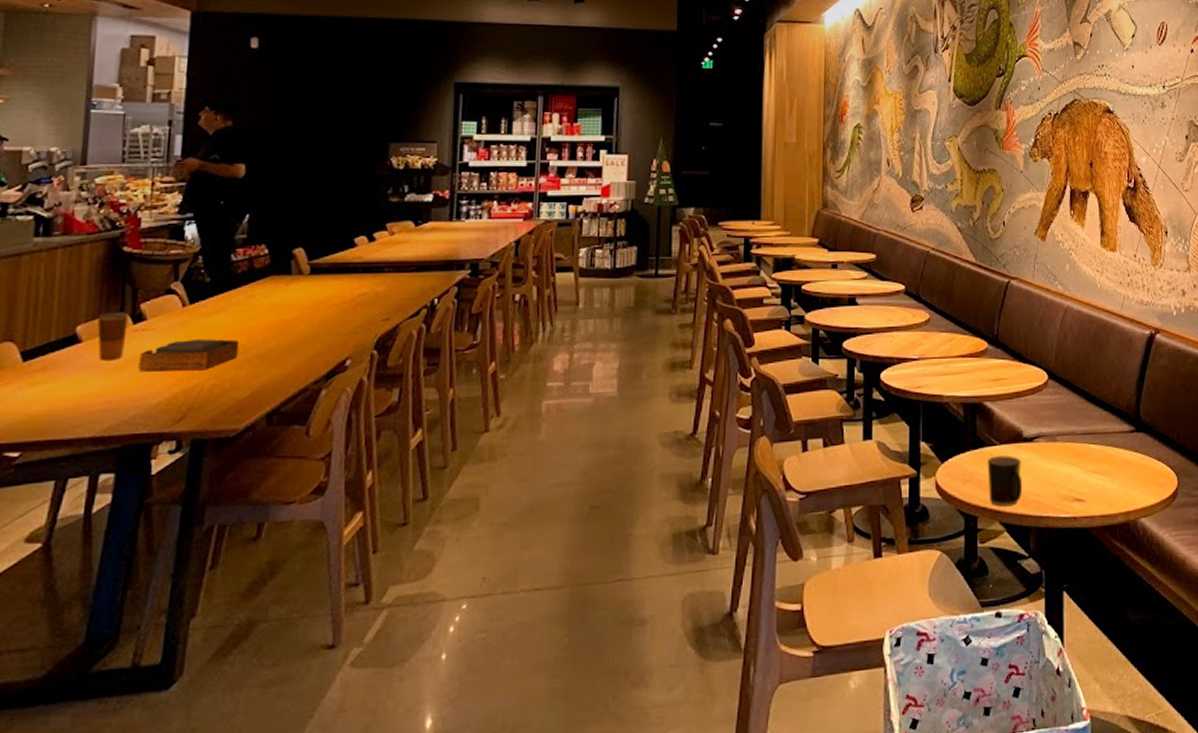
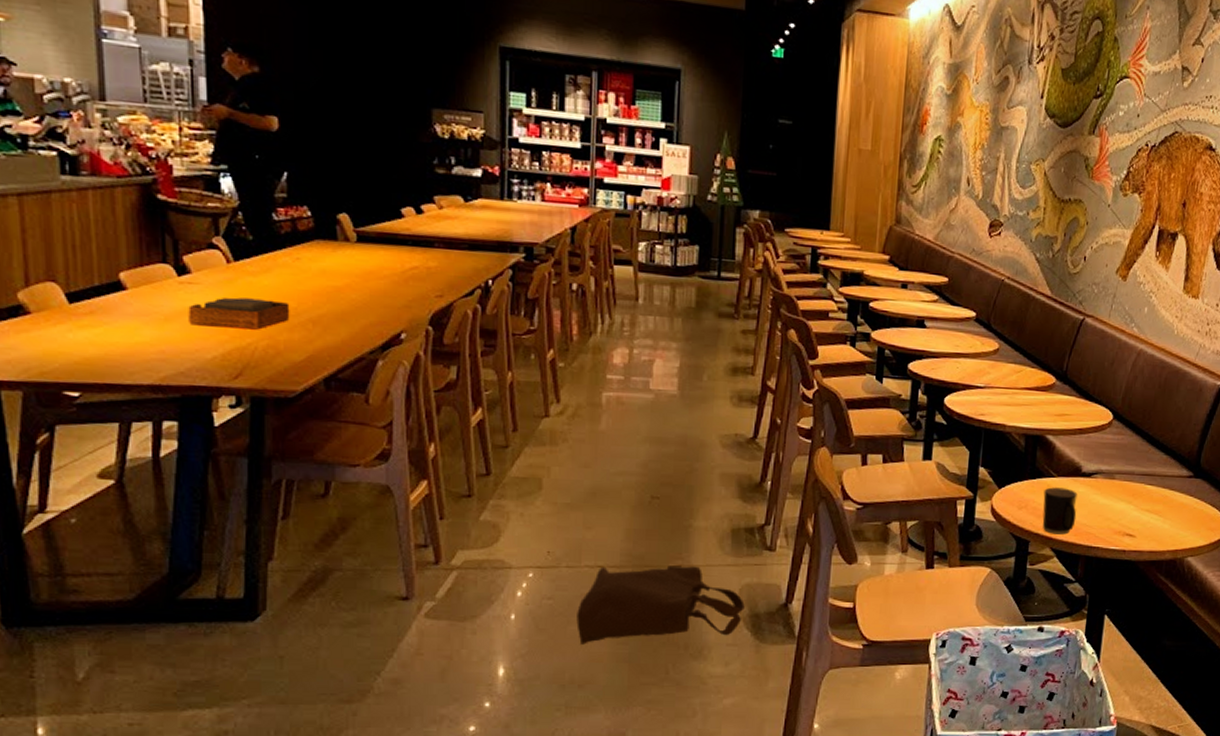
beverage cup: present [97,311,129,361] -> none [139,261,173,312]
tote bag: none [511,579,688,682] -> present [576,565,745,645]

